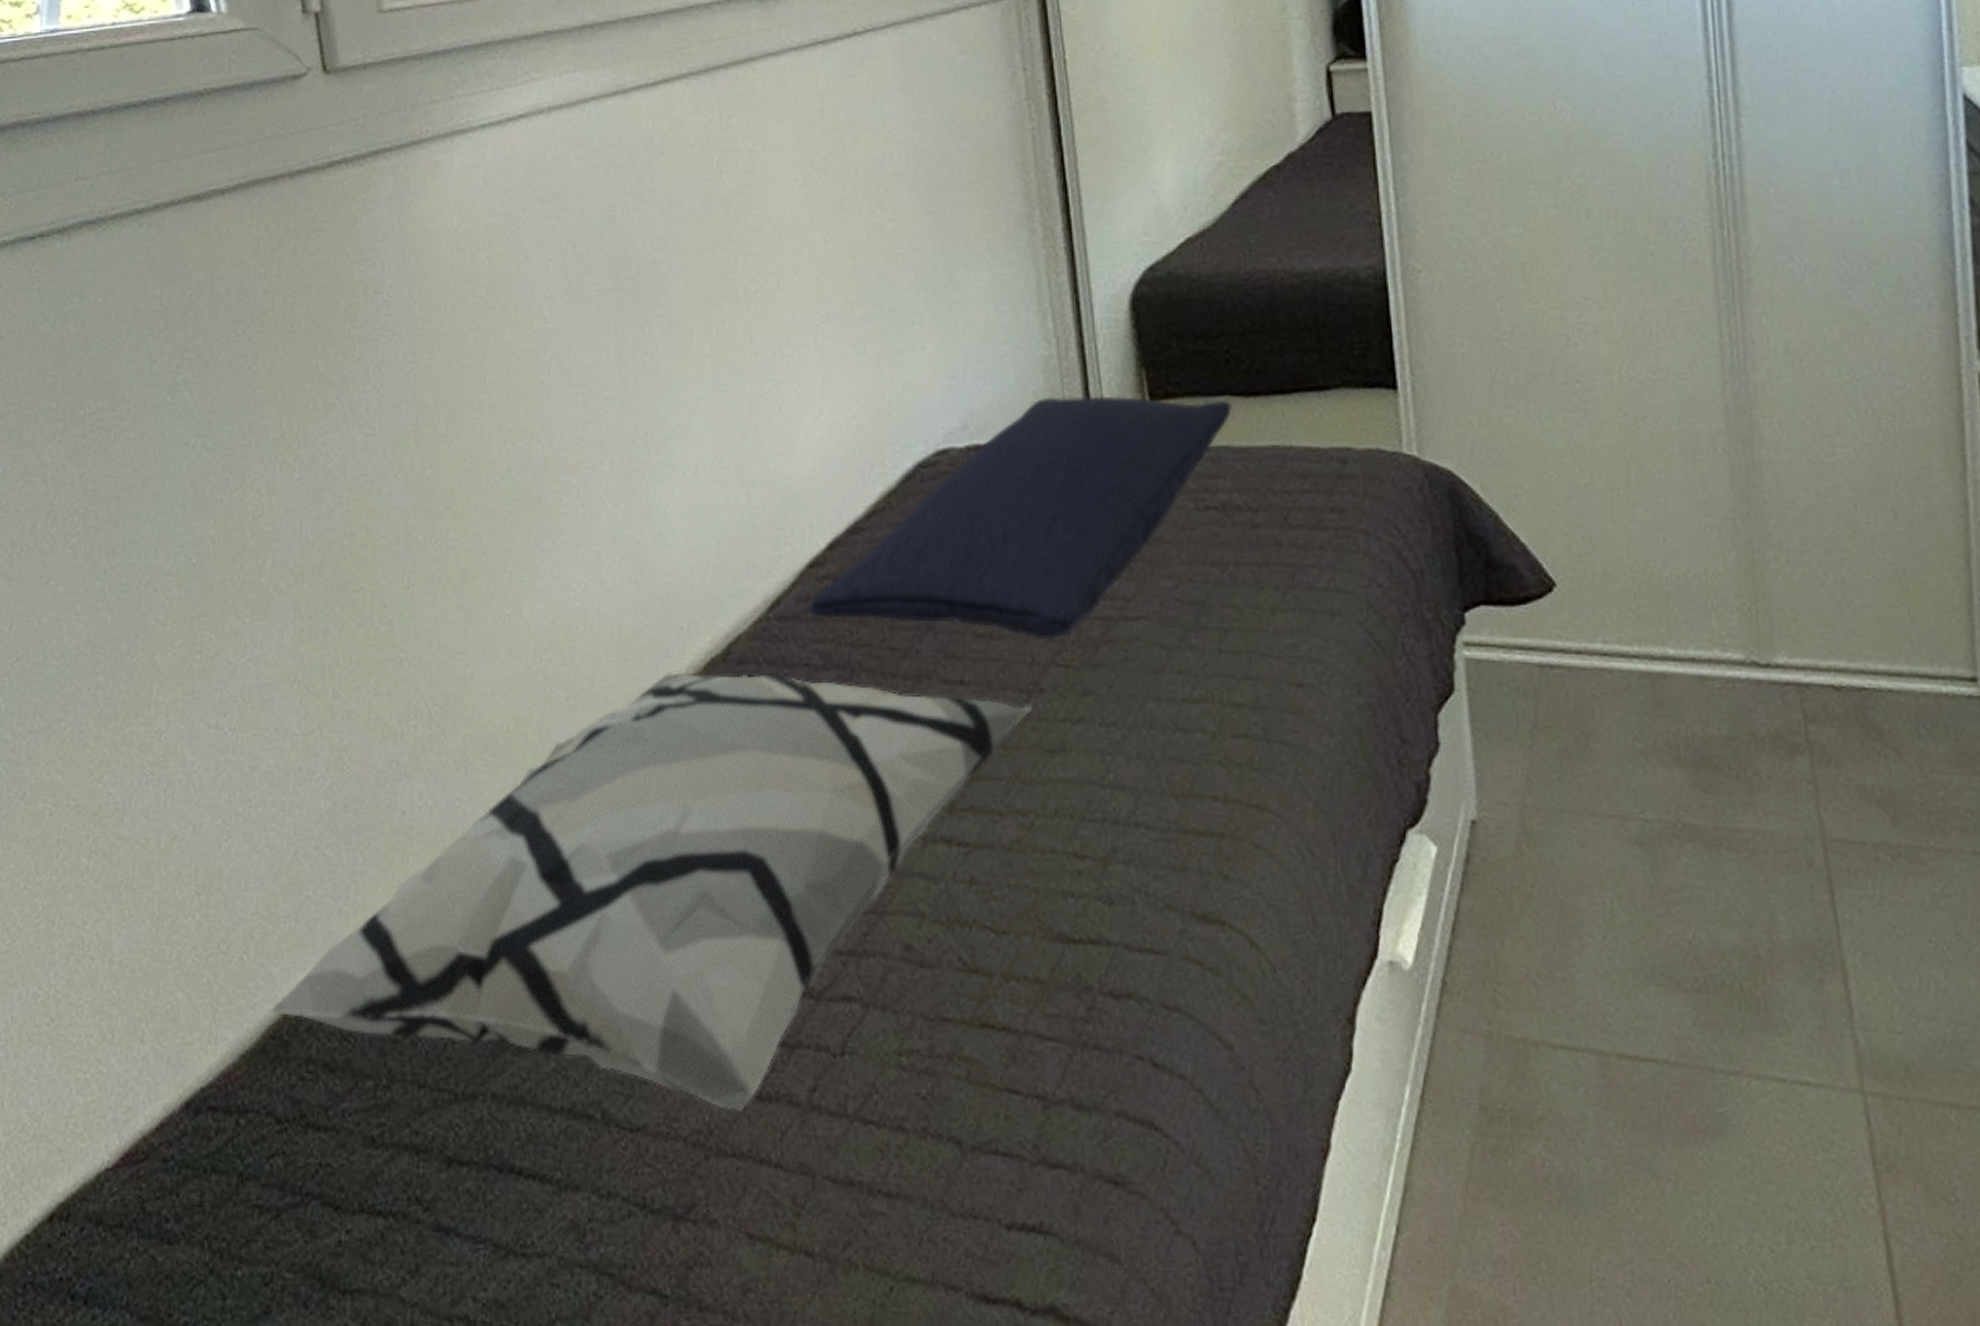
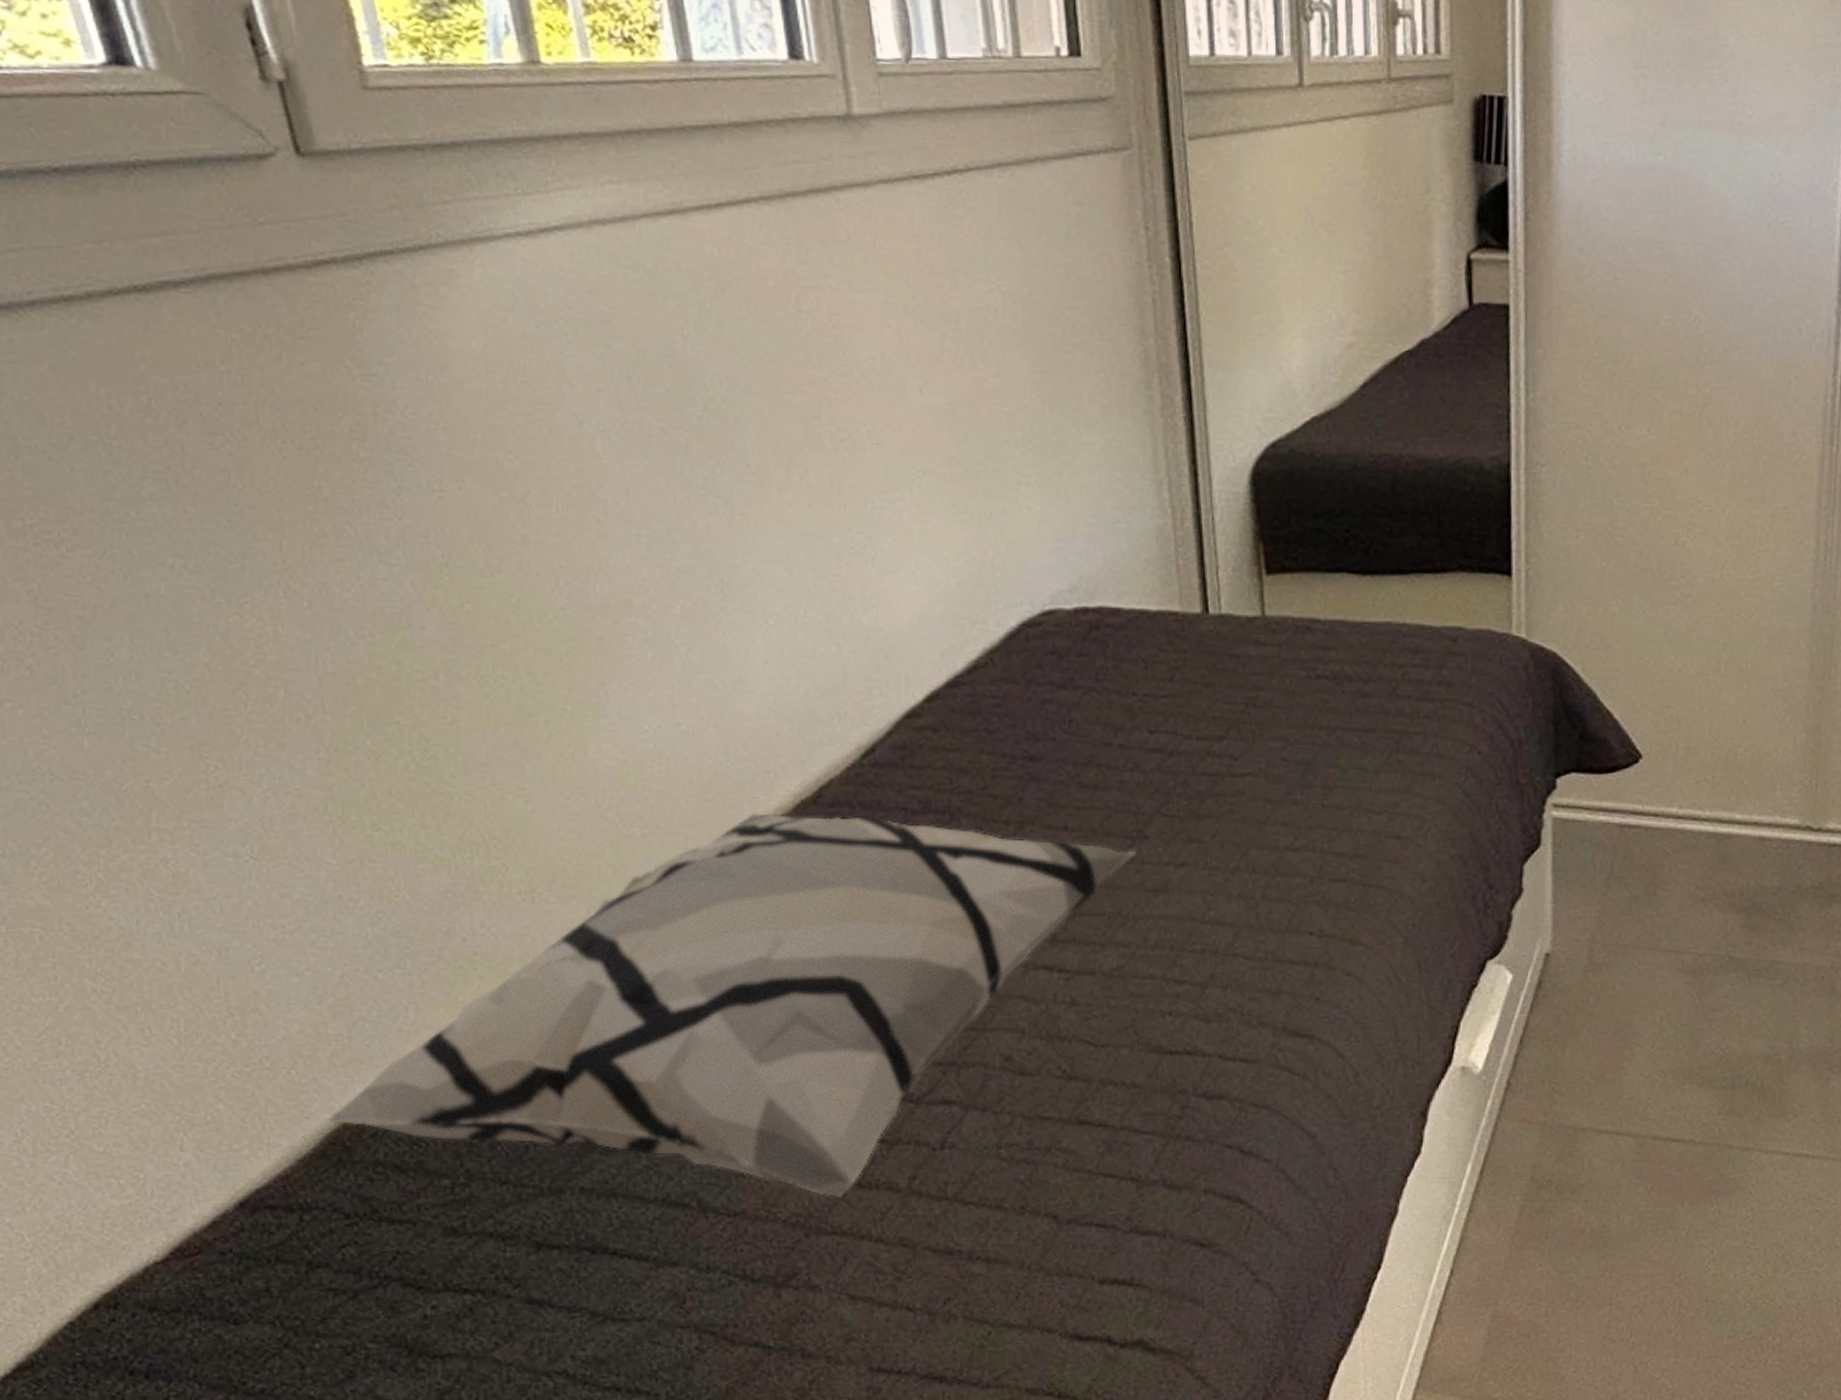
pillow: present [808,395,1233,641] -> none [905,564,1350,792]

